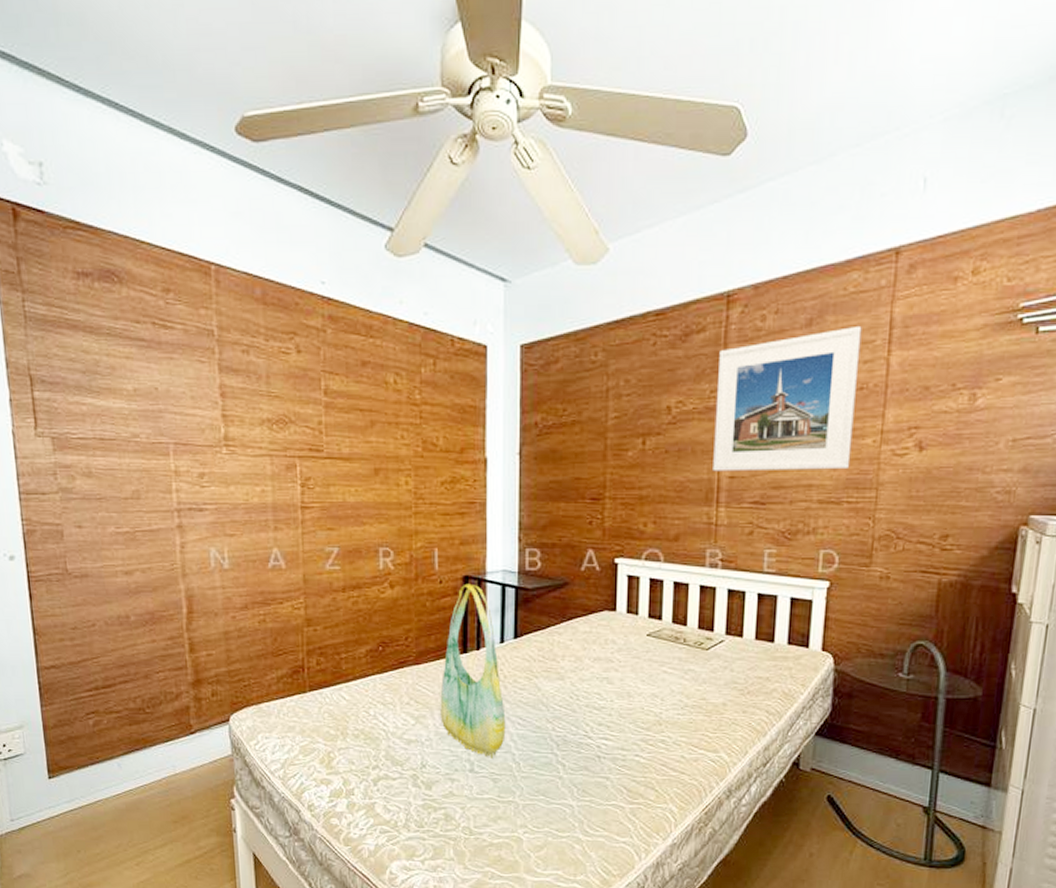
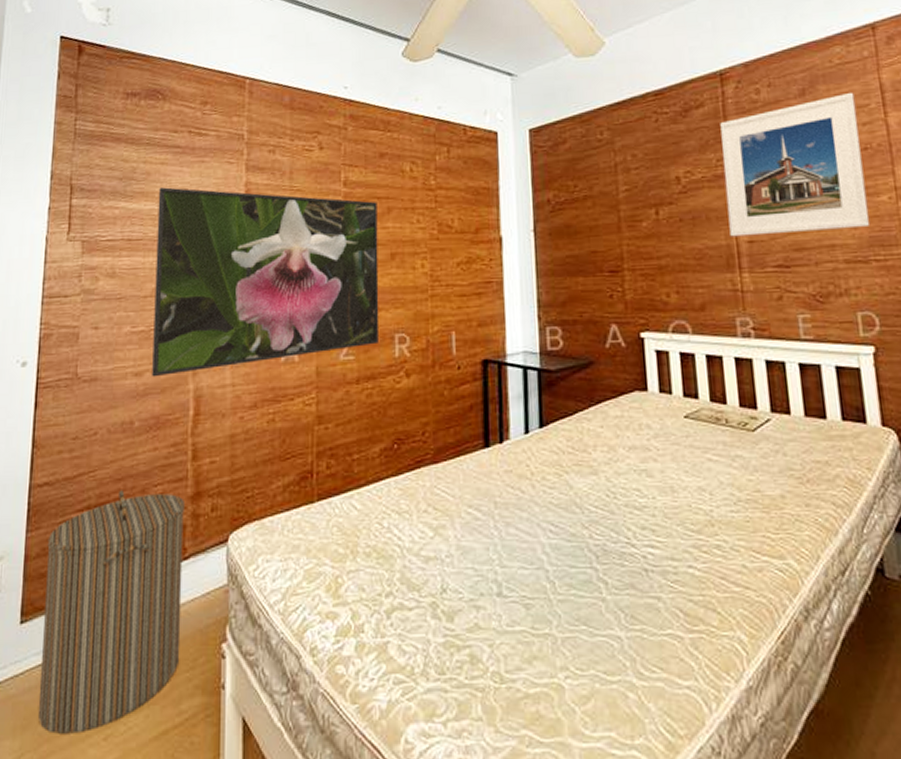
laundry hamper: none [62,675,195,860] -> present [37,490,186,734]
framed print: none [126,384,364,577] -> present [152,187,380,377]
tote bag: present [440,583,506,758] -> none [461,368,537,577]

